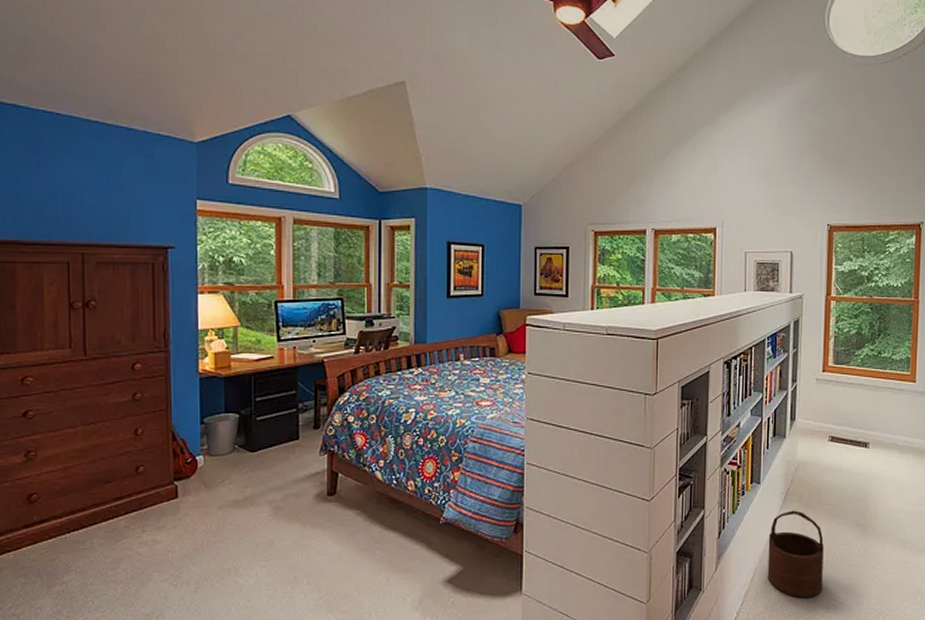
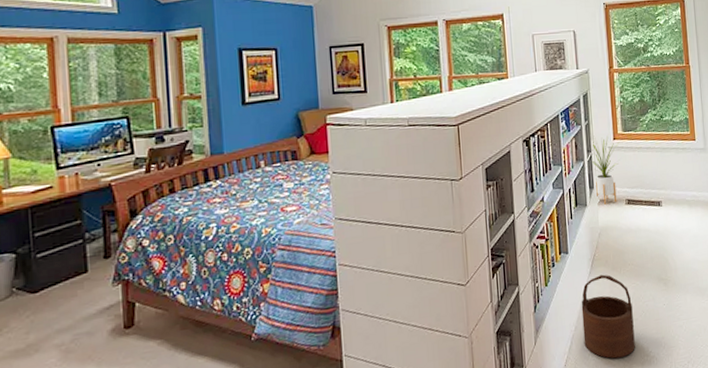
house plant: none [796,365,829,439] -> present [591,135,620,205]

